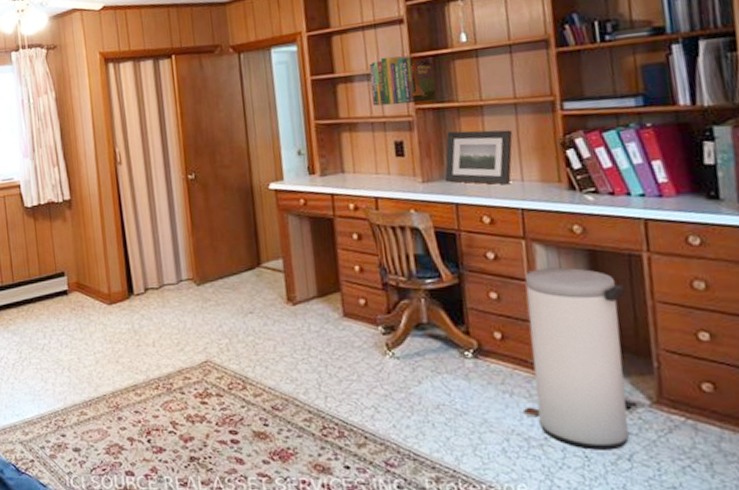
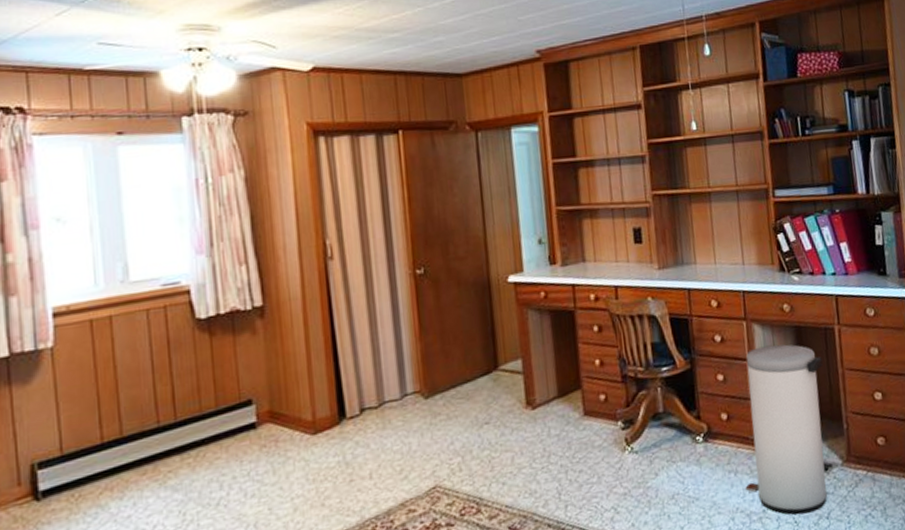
books: present [369,55,437,106] -> none [609,141,671,192]
picture frame: present [444,129,513,185] -> none [678,215,735,269]

